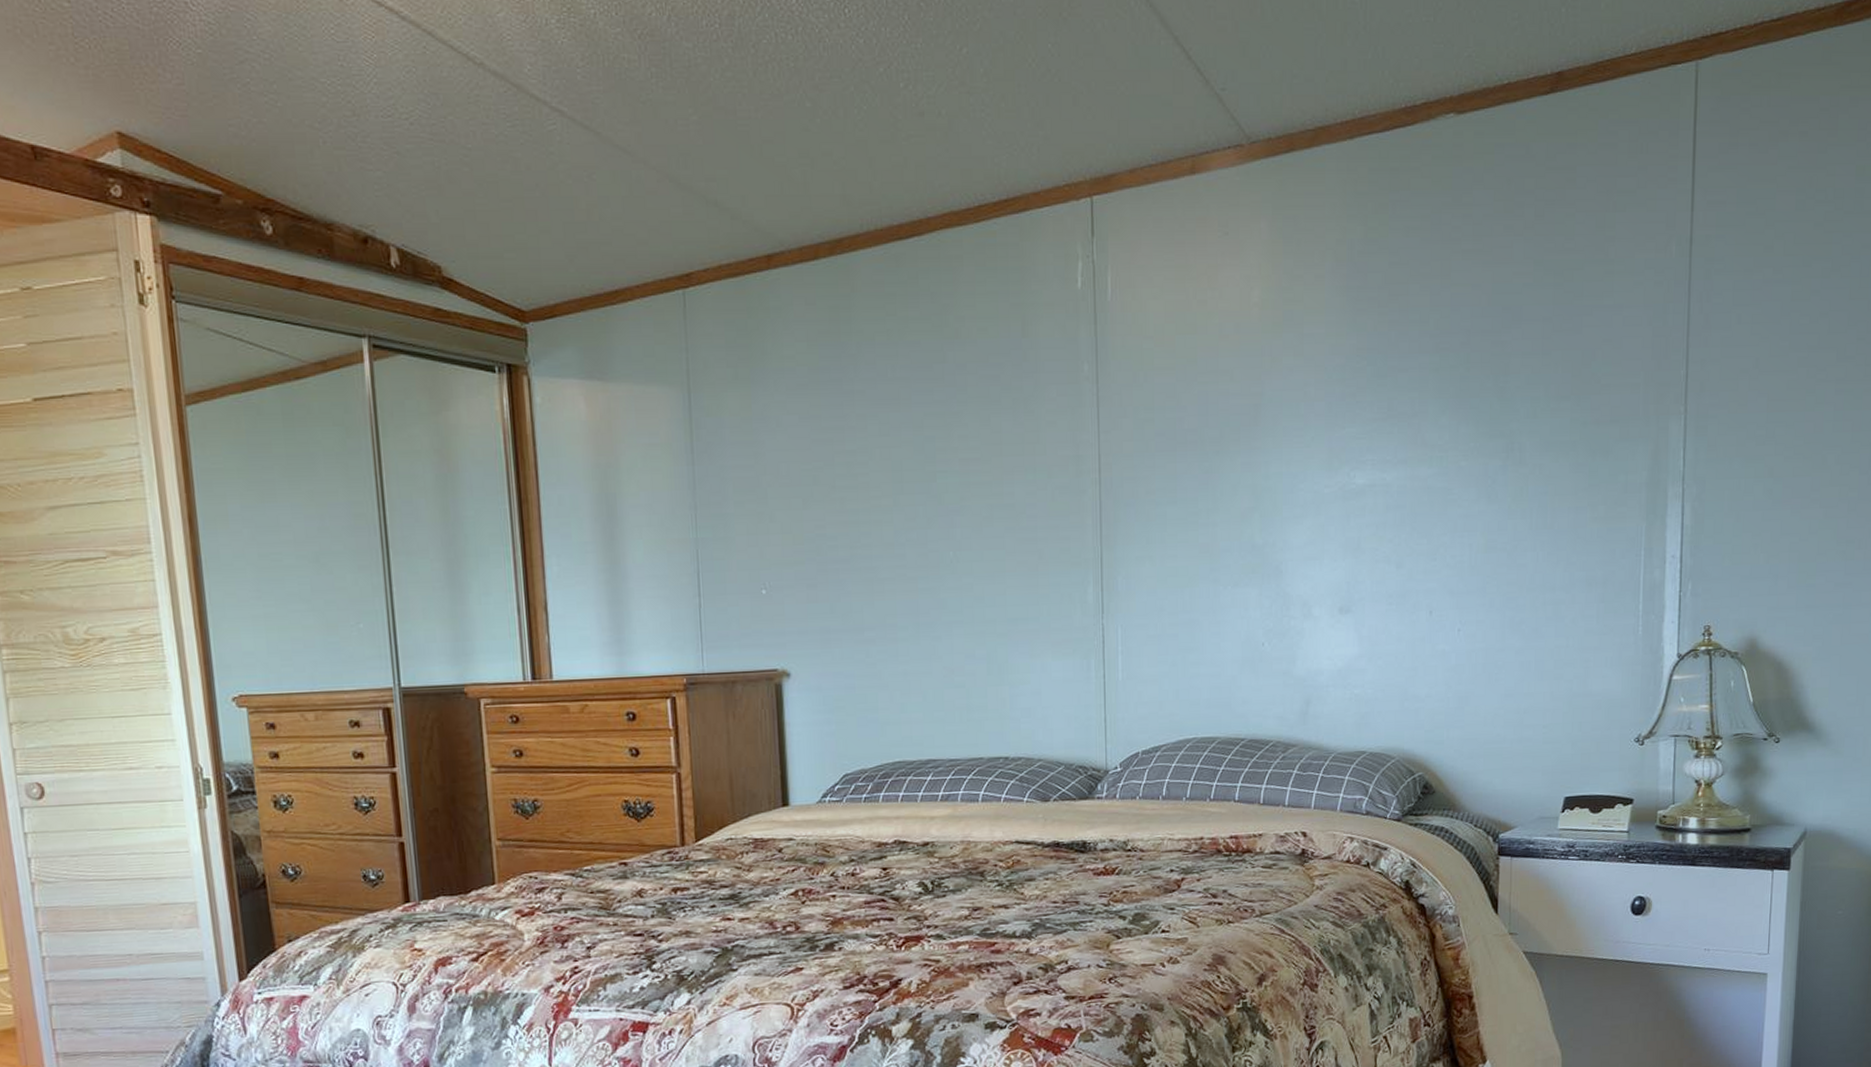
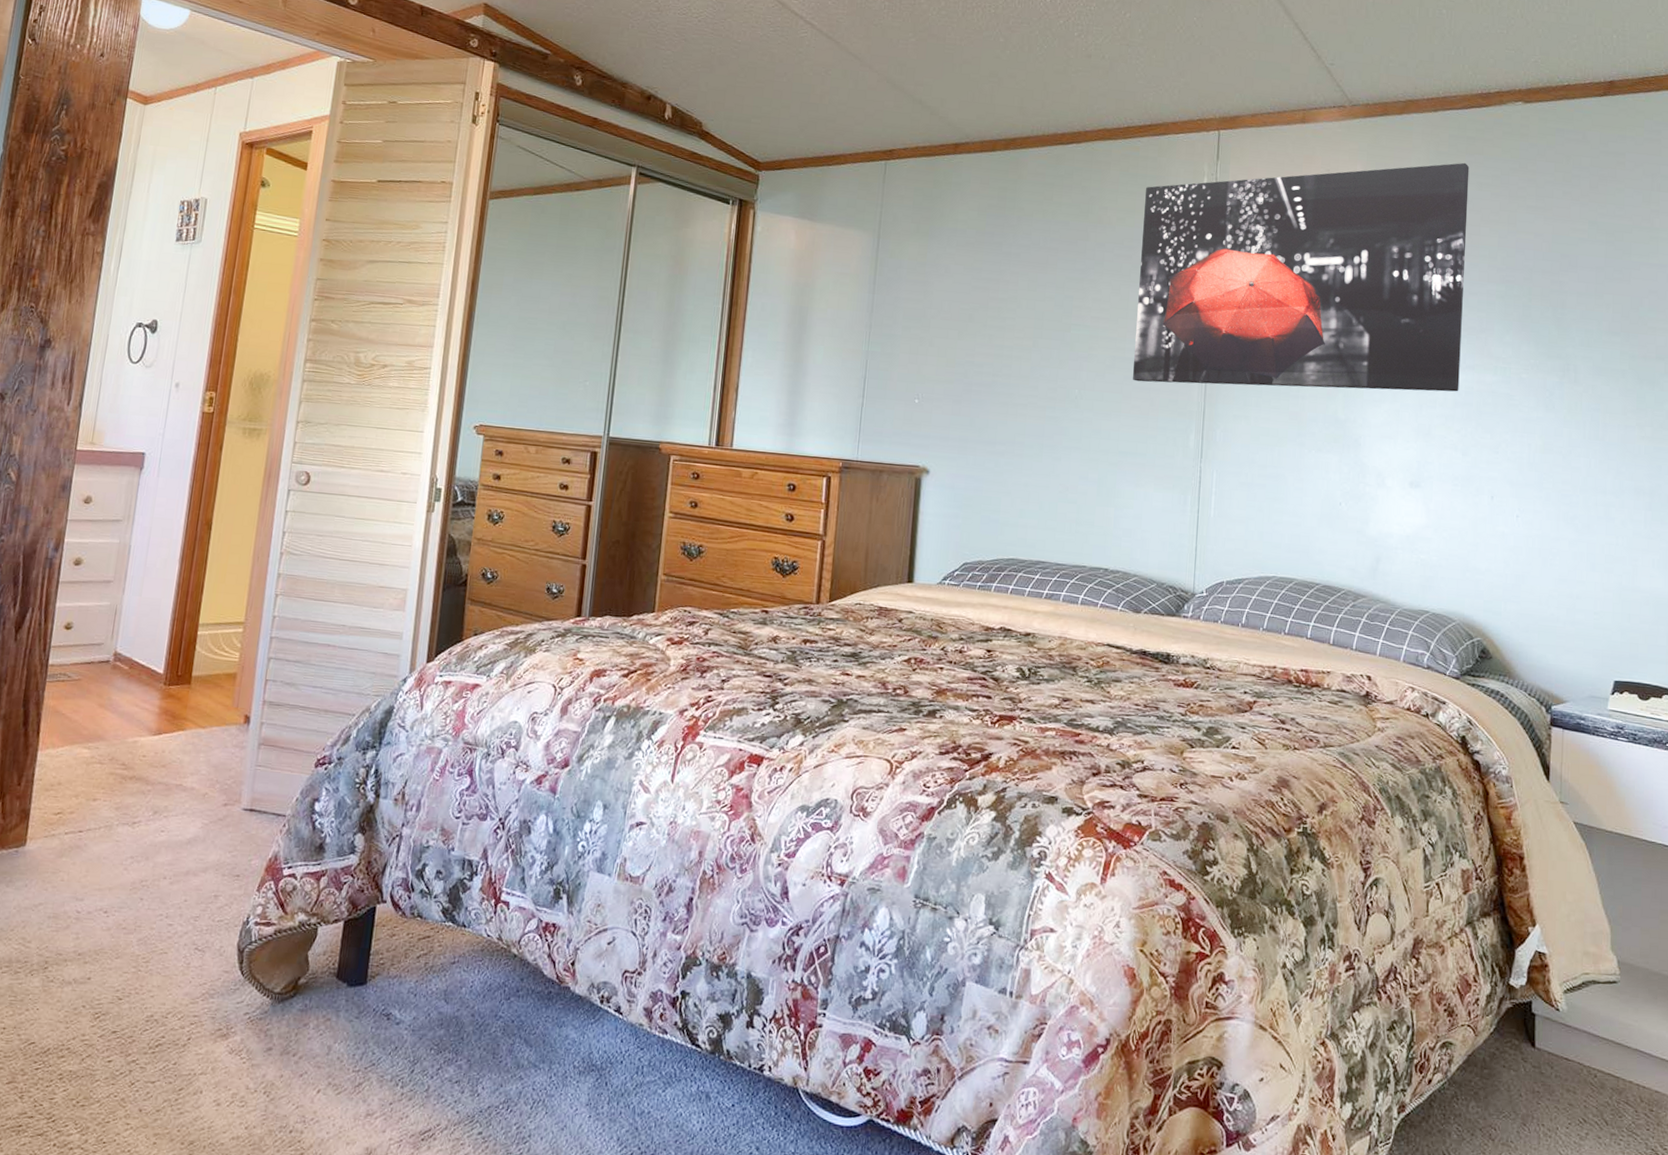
wall art: none [1009,203,1394,532] -> present [1133,162,1470,392]

